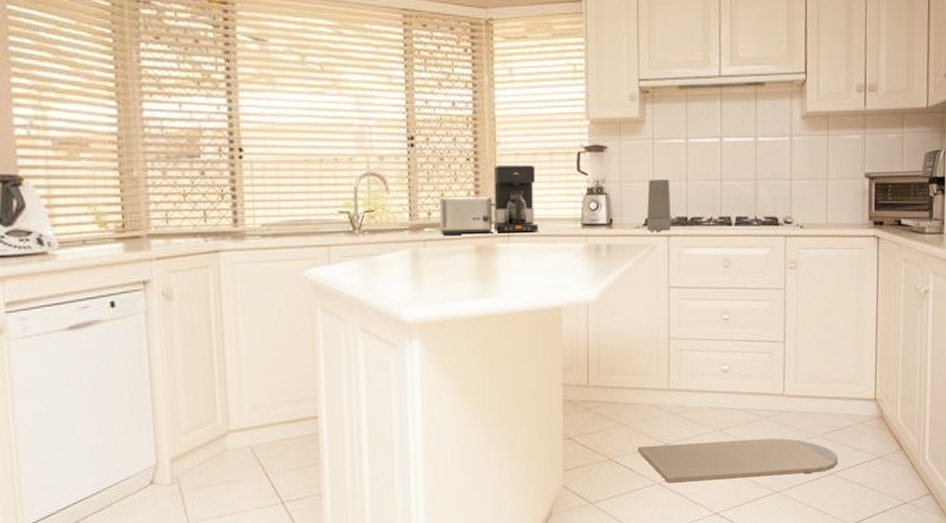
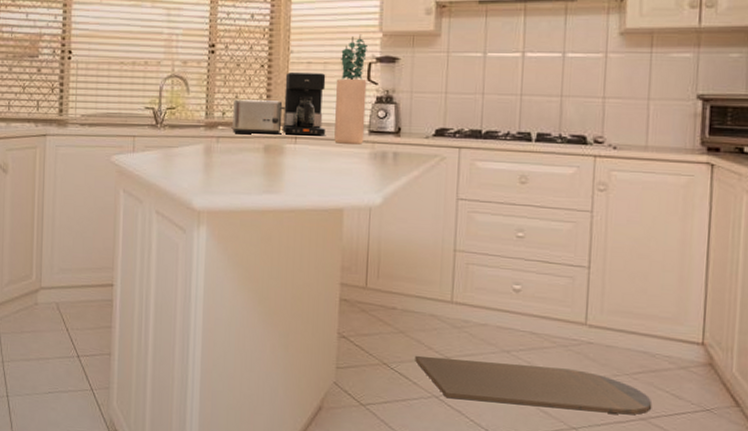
vase: none [546,122,578,241] -> present [334,34,367,145]
canister: present [647,180,672,231] -> none [437,92,465,143]

